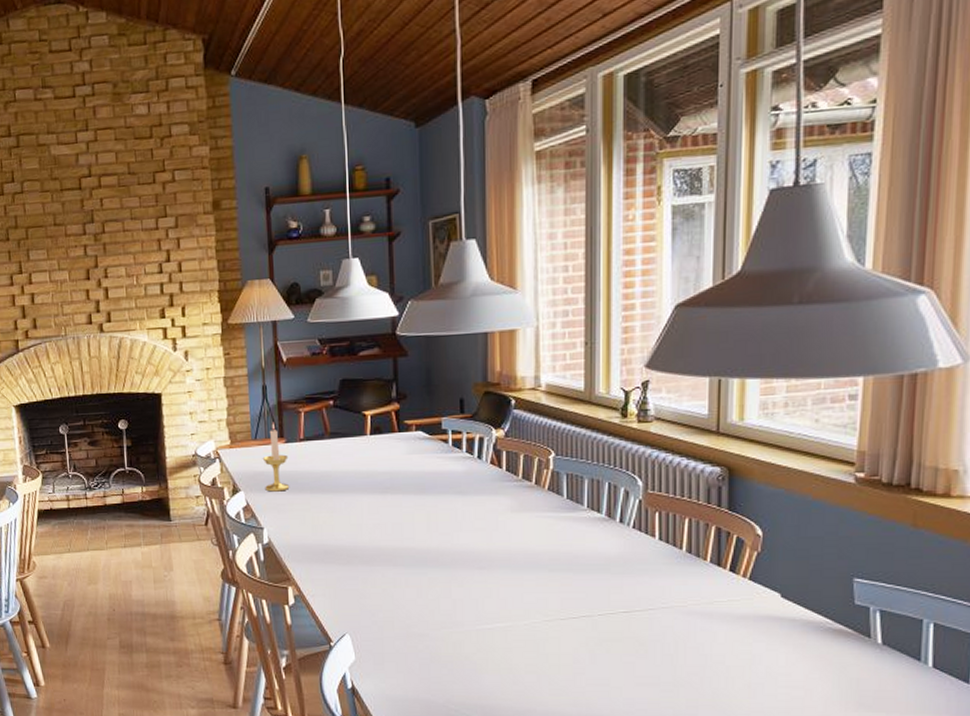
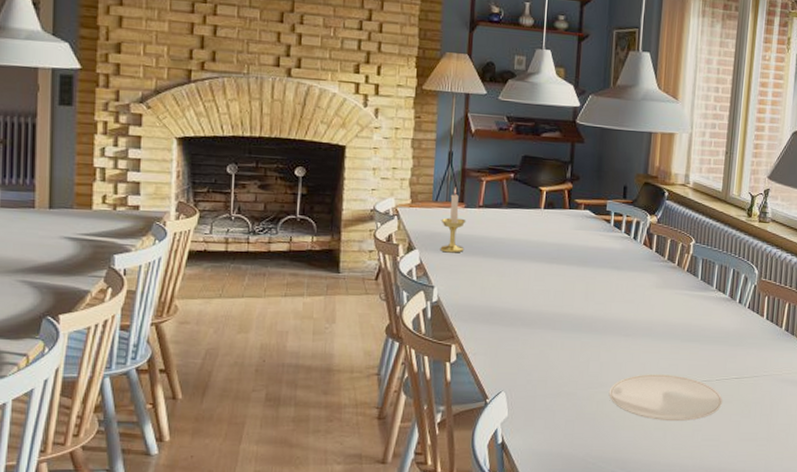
plate: none [466,610,610,664] -> present [608,374,723,422]

